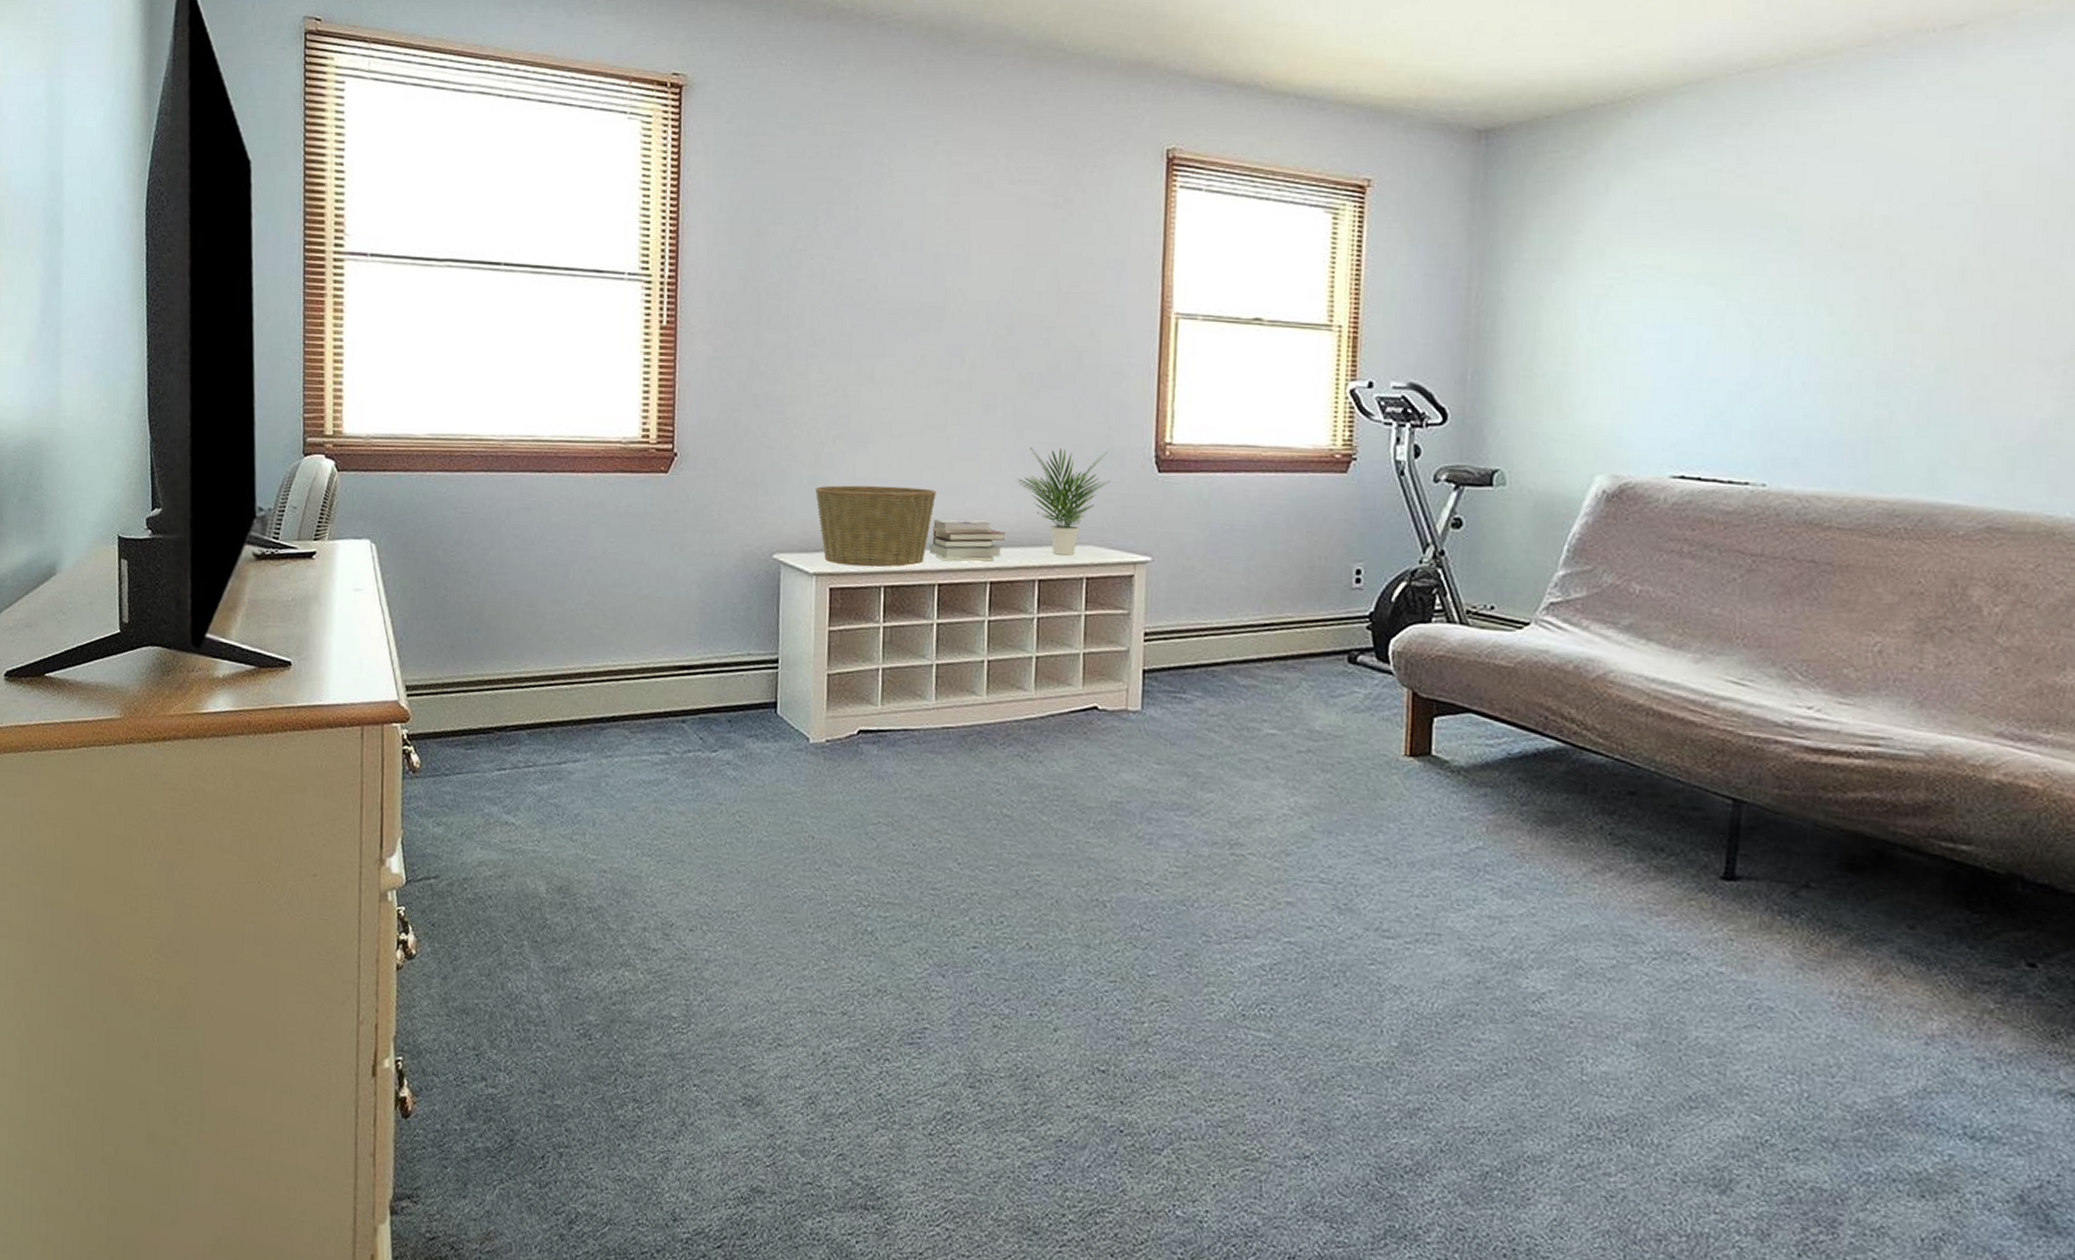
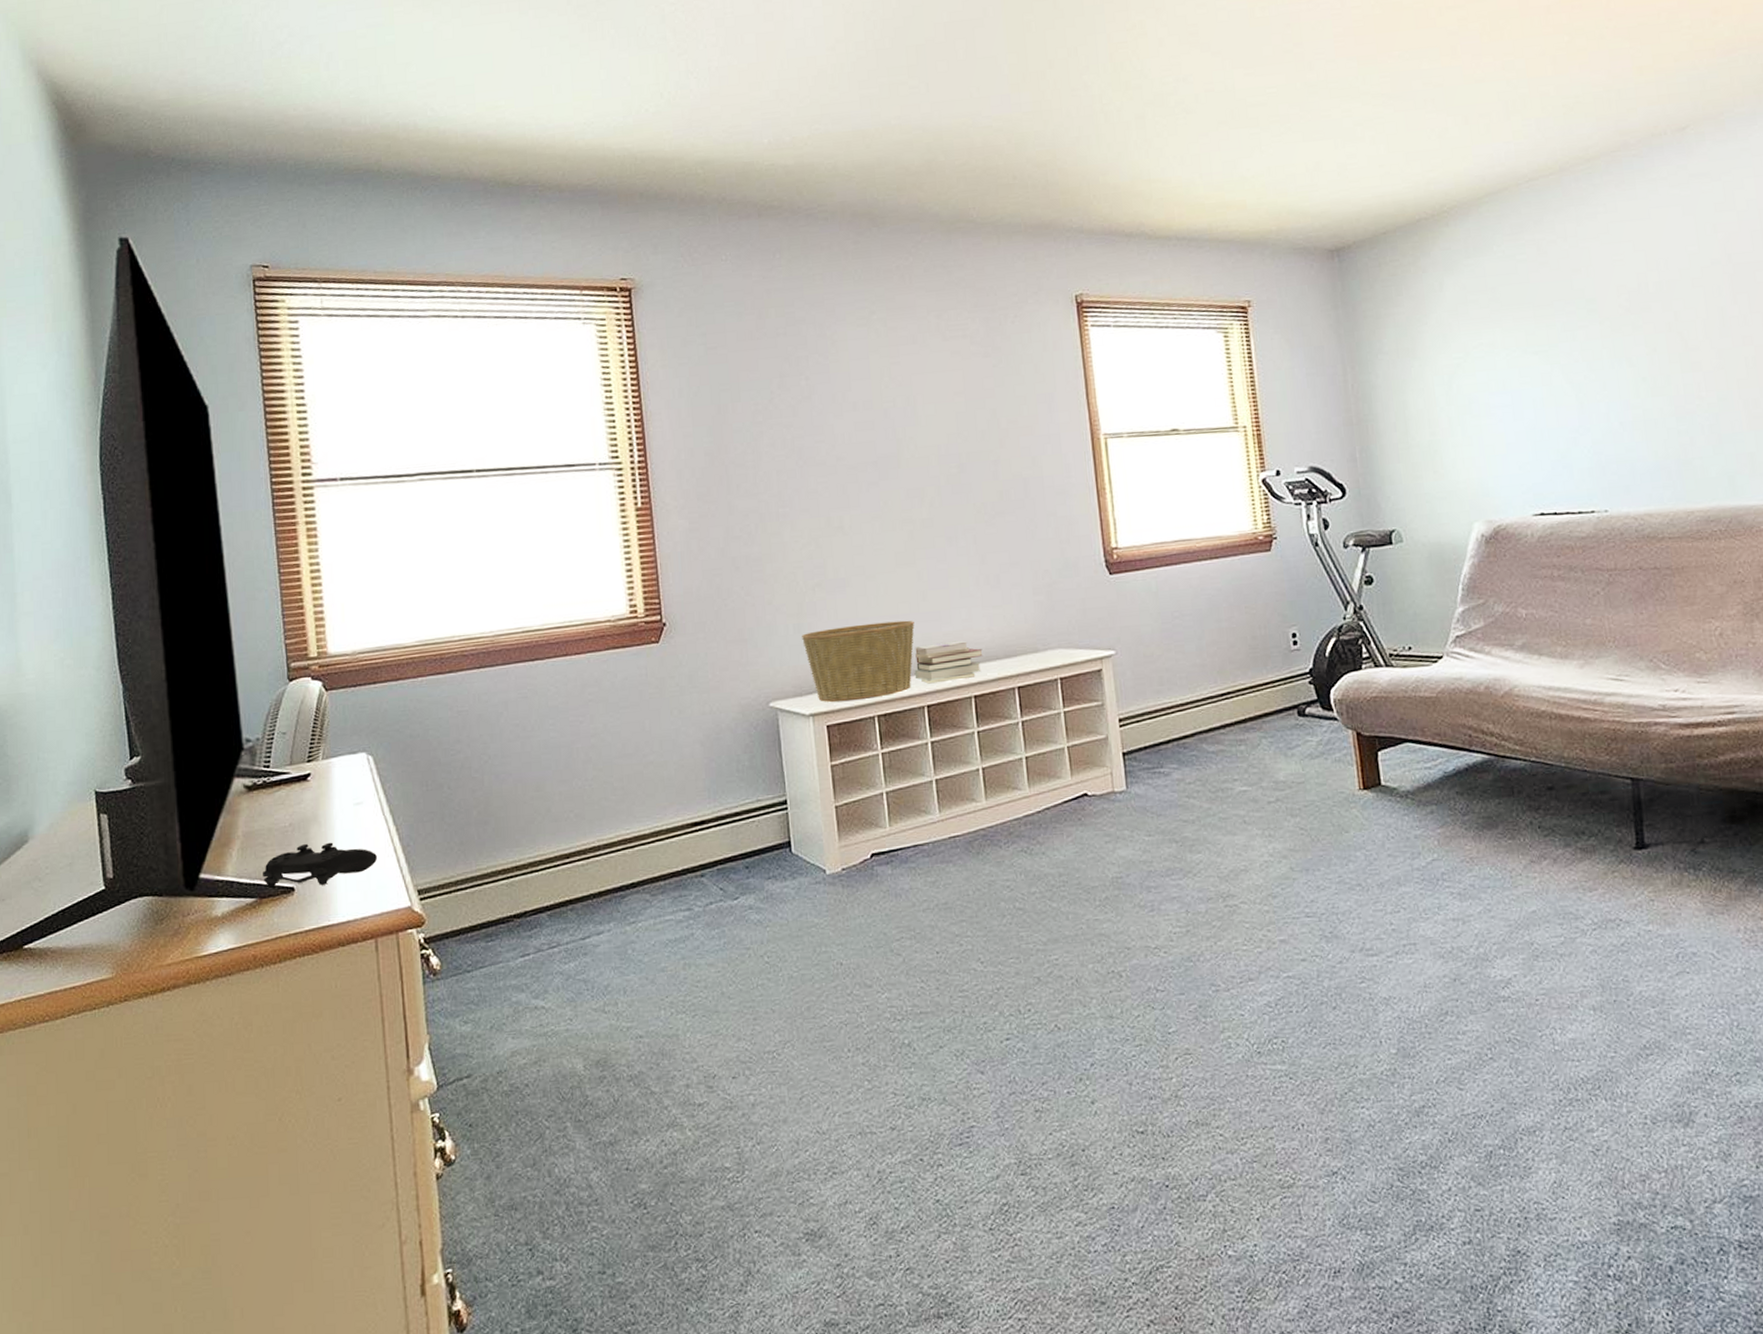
game controller: none [263,621,370,665] -> present [263,842,377,888]
potted plant: present [1018,447,1110,556] -> none [986,563,1069,662]

